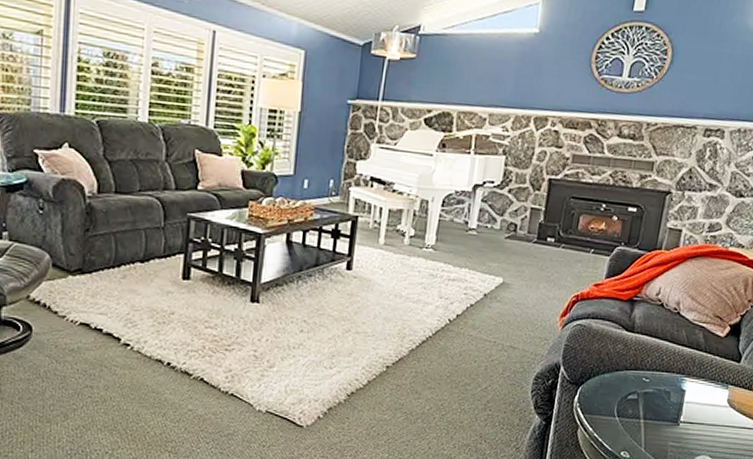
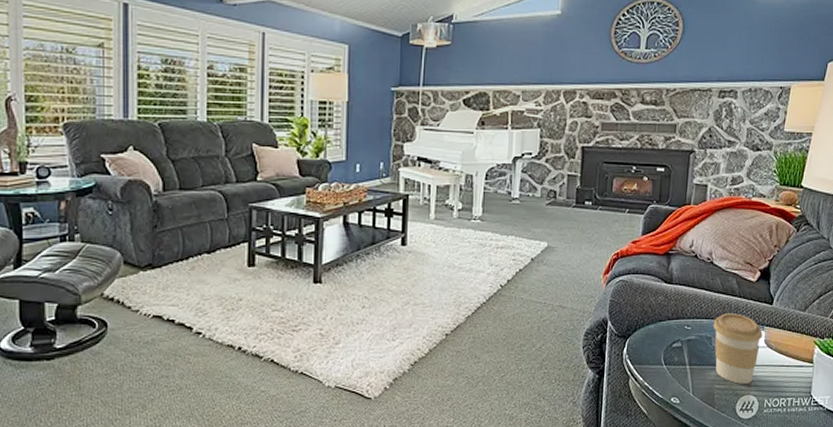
coffee cup: none [671,368,726,444] -> present [713,313,763,385]

